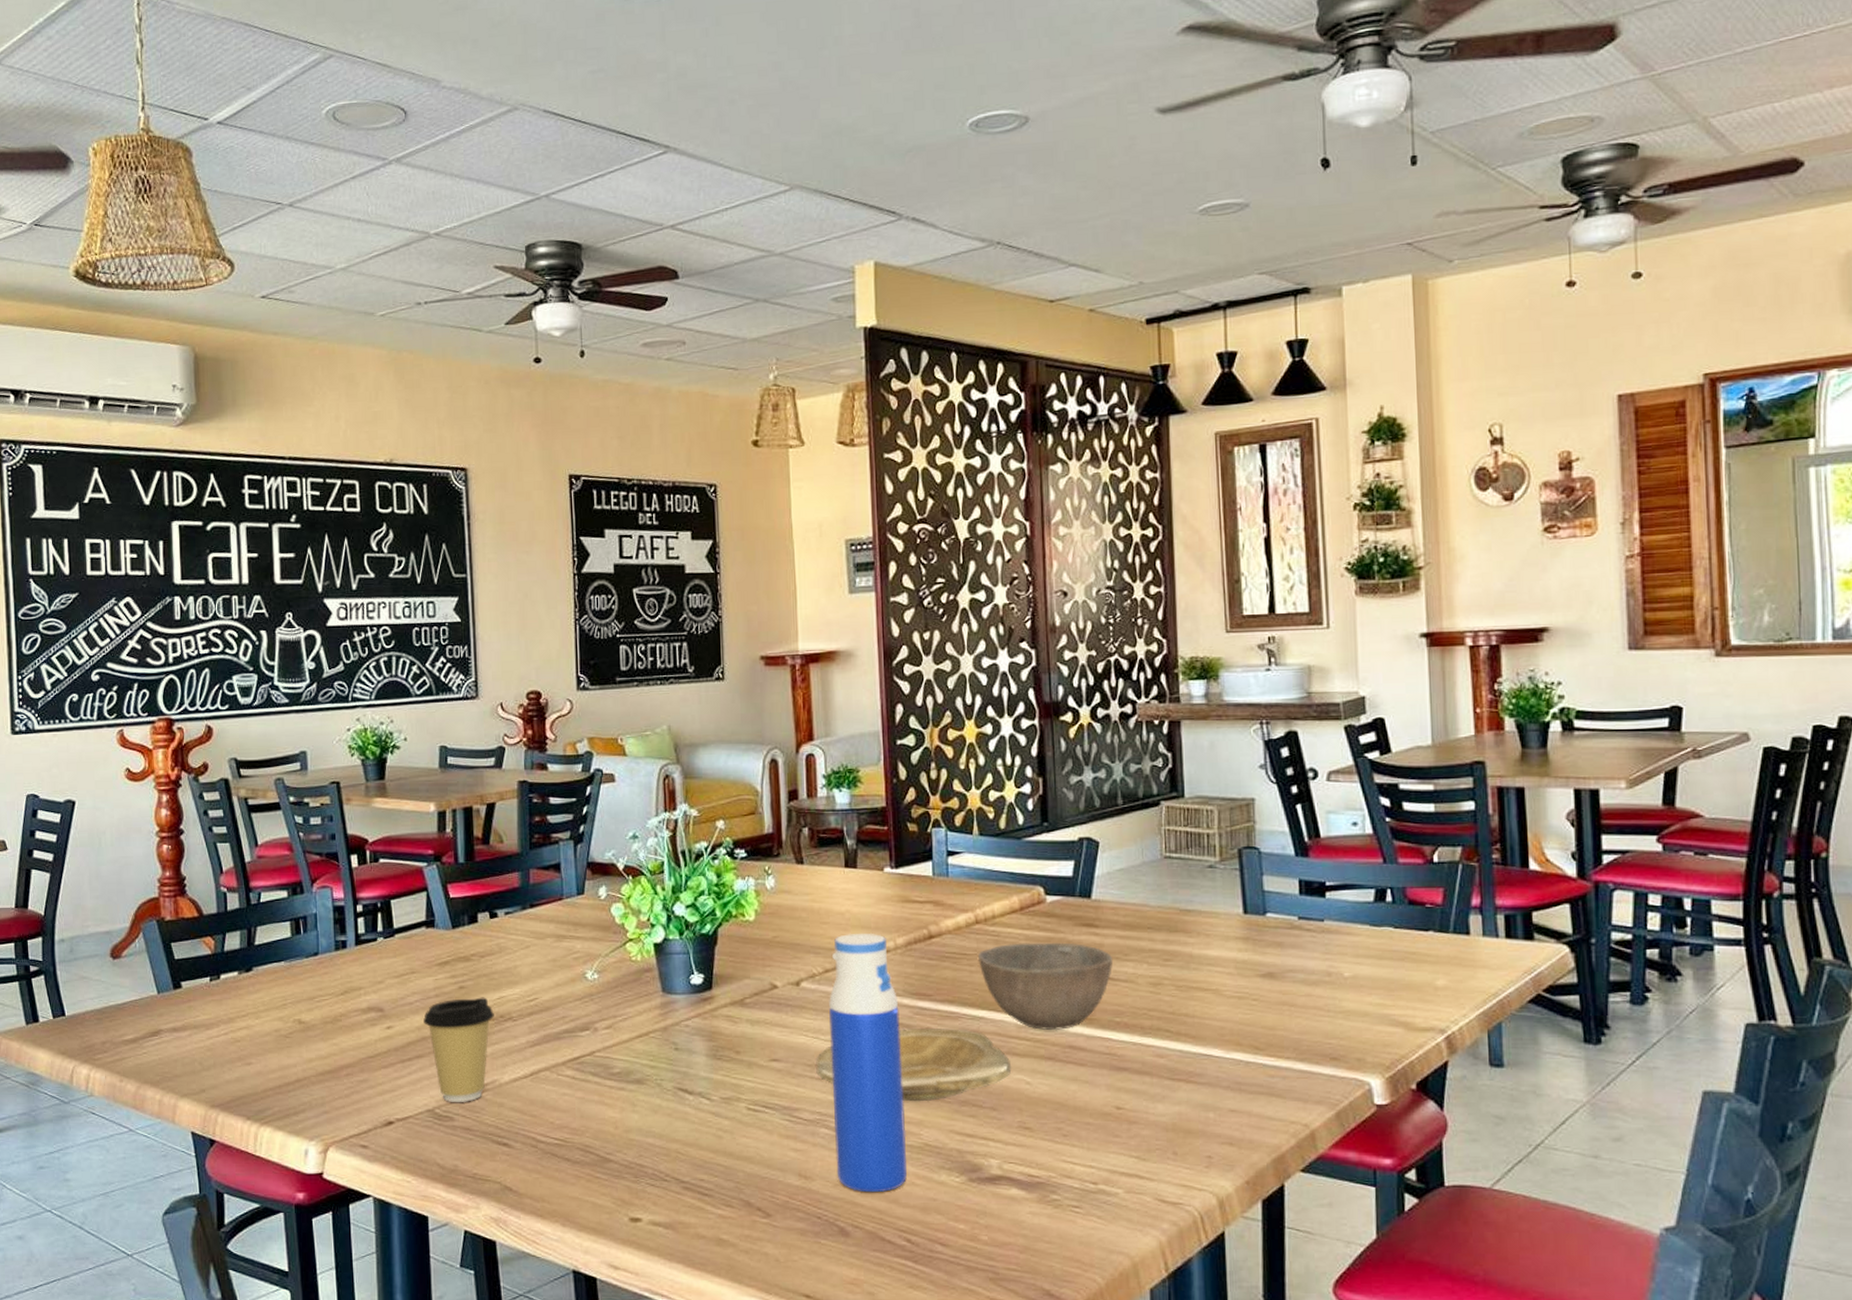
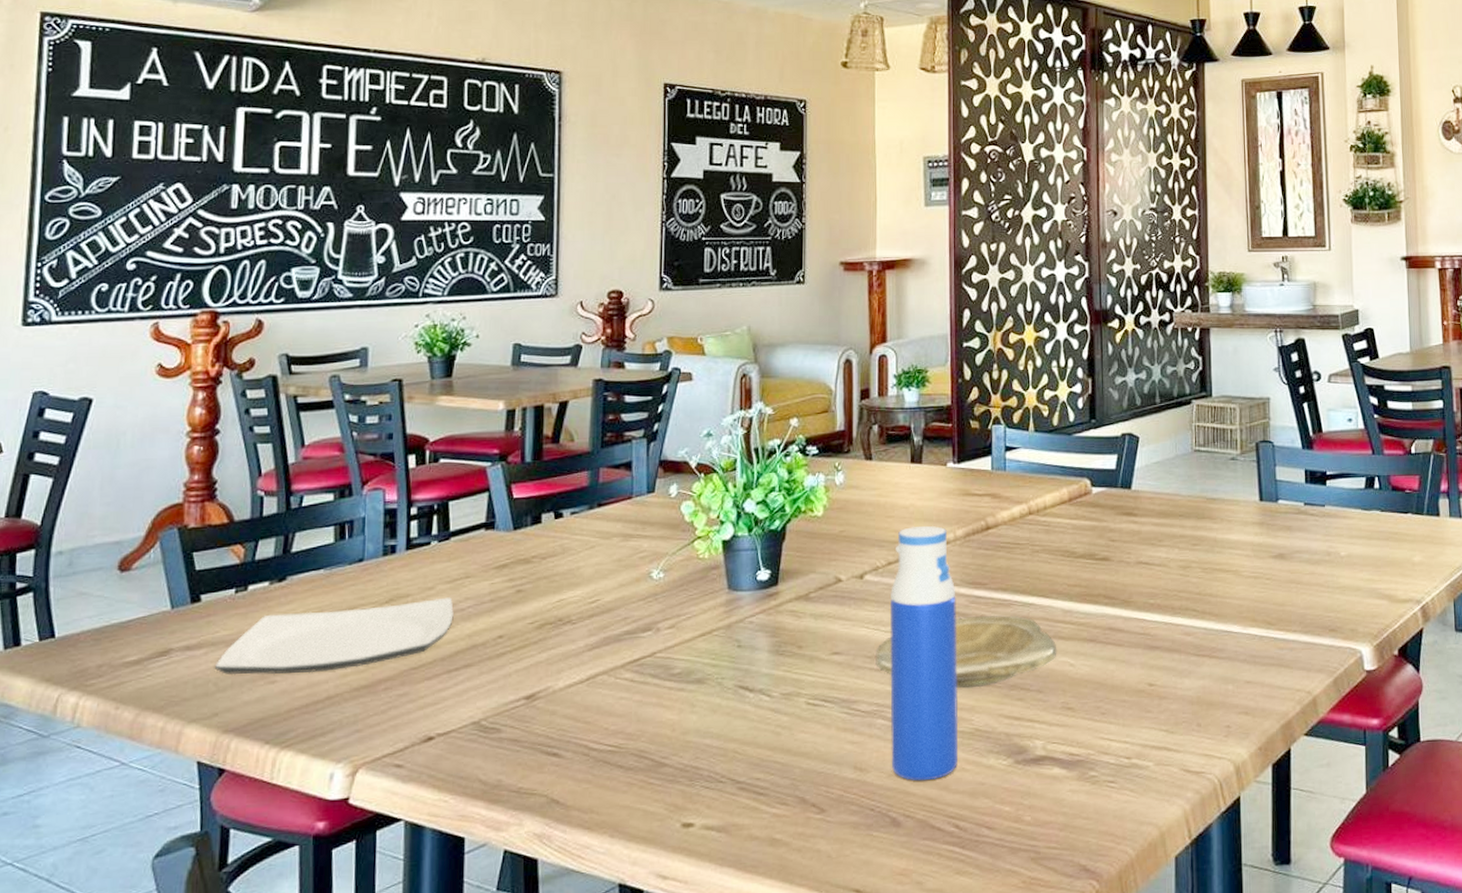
plate: none [199,991,403,1057] -> present [215,597,454,675]
coffee cup: present [423,997,494,1102] -> none [475,600,552,713]
bowl: present [978,942,1112,1030] -> none [1030,530,1148,614]

